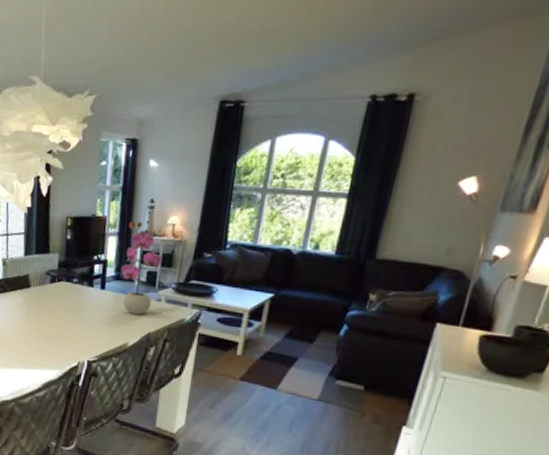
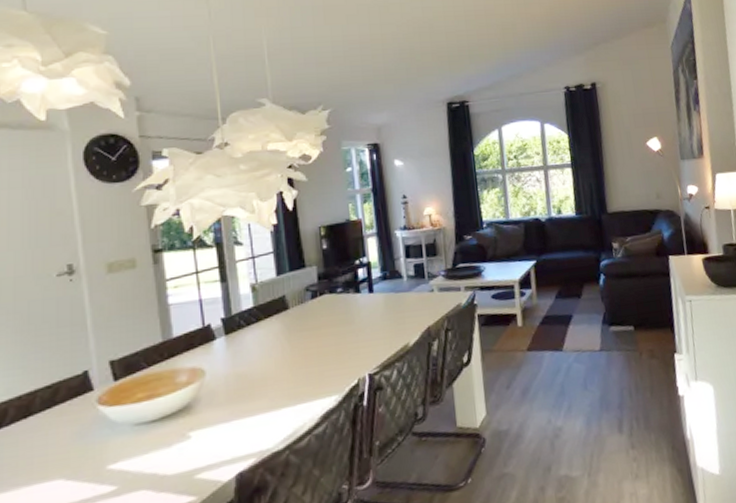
potted plant: present [120,220,162,315] -> none [385,217,426,312]

